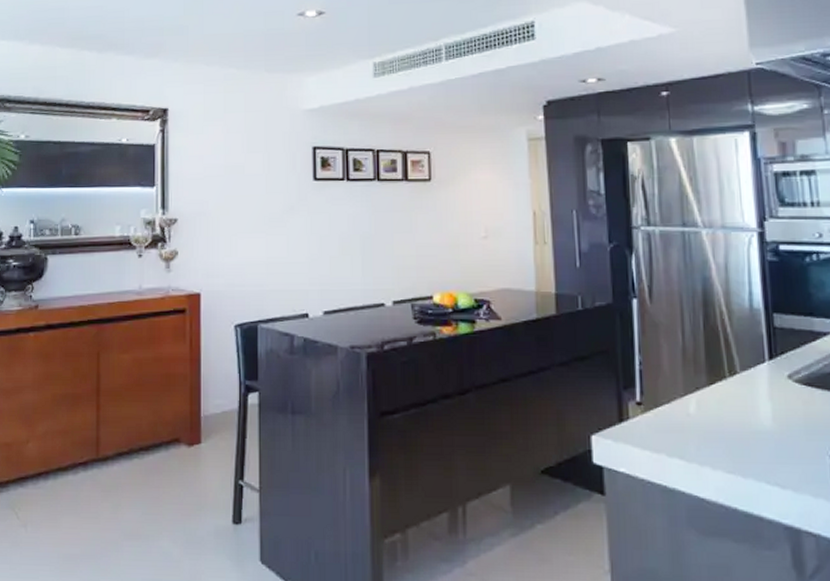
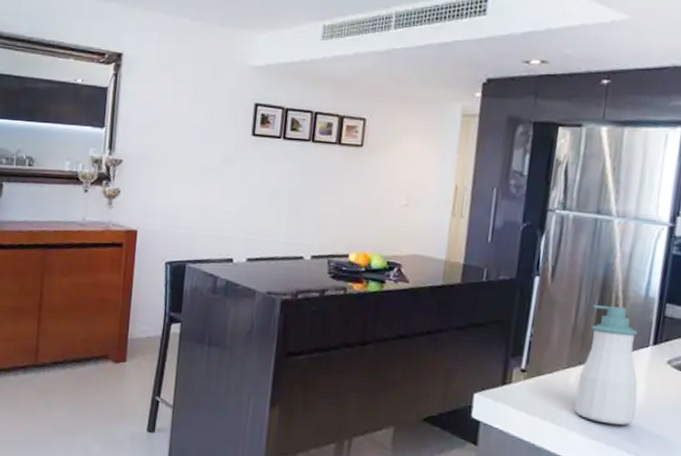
soap bottle: none [697,323,767,454] -> present [574,305,638,425]

